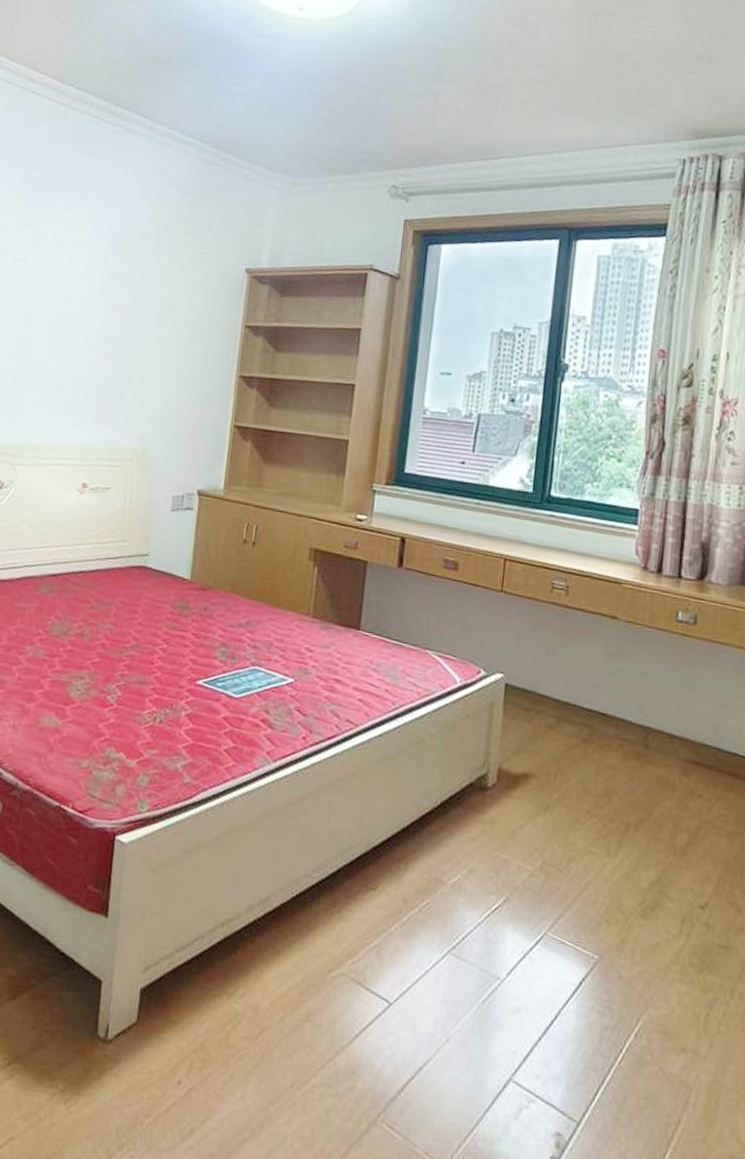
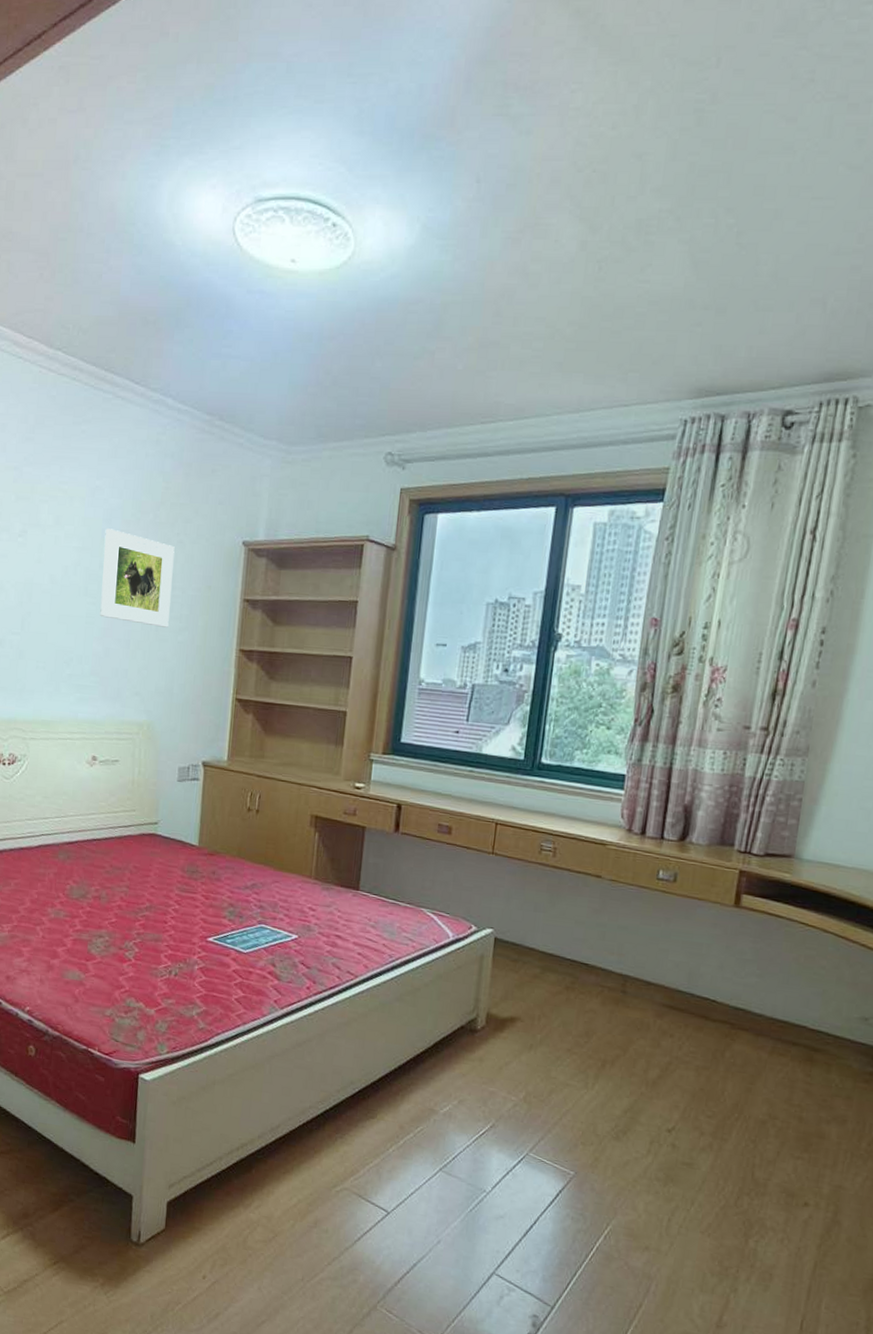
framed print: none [98,254,177,353] -> present [100,528,175,628]

